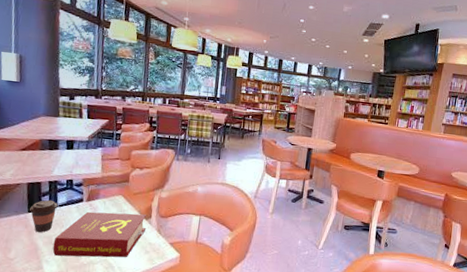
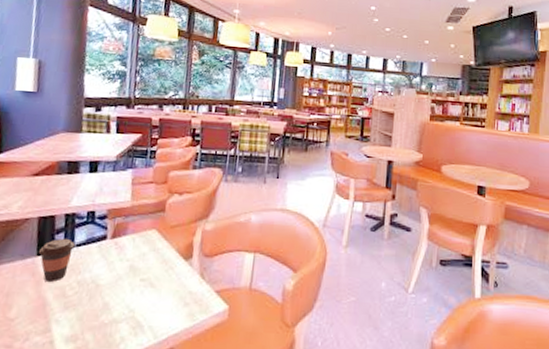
book: present [52,211,147,258] -> none [65,252,187,314]

